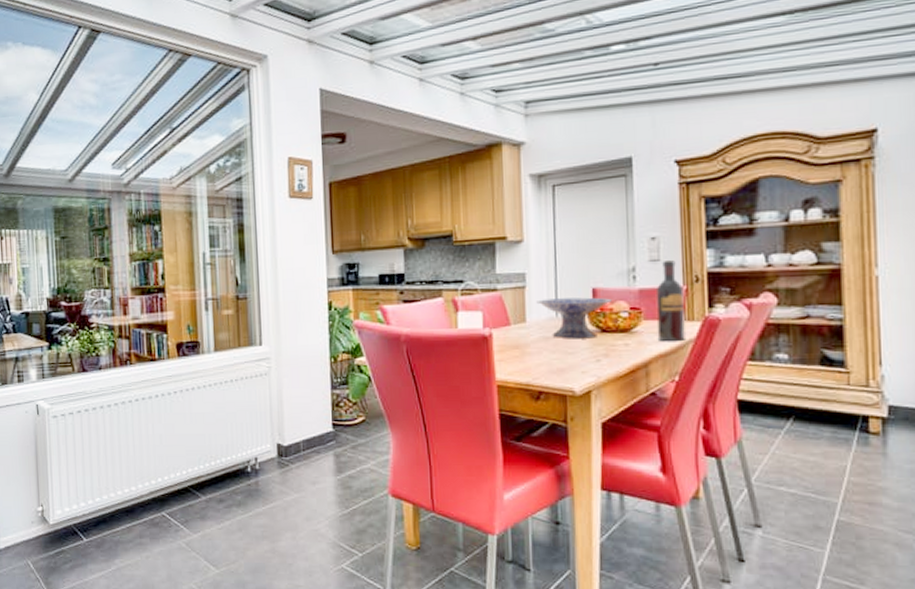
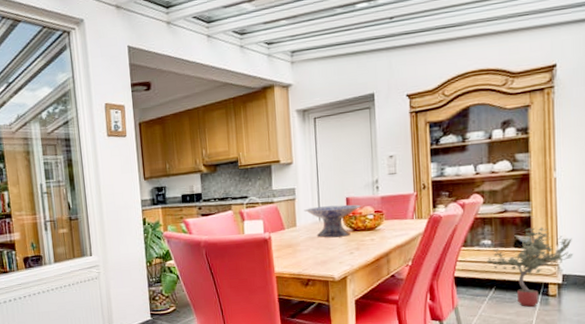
wine bottle: present [655,260,685,342] -> none [393,173,416,236]
potted tree: none [781,340,904,446] -> present [486,227,574,307]

